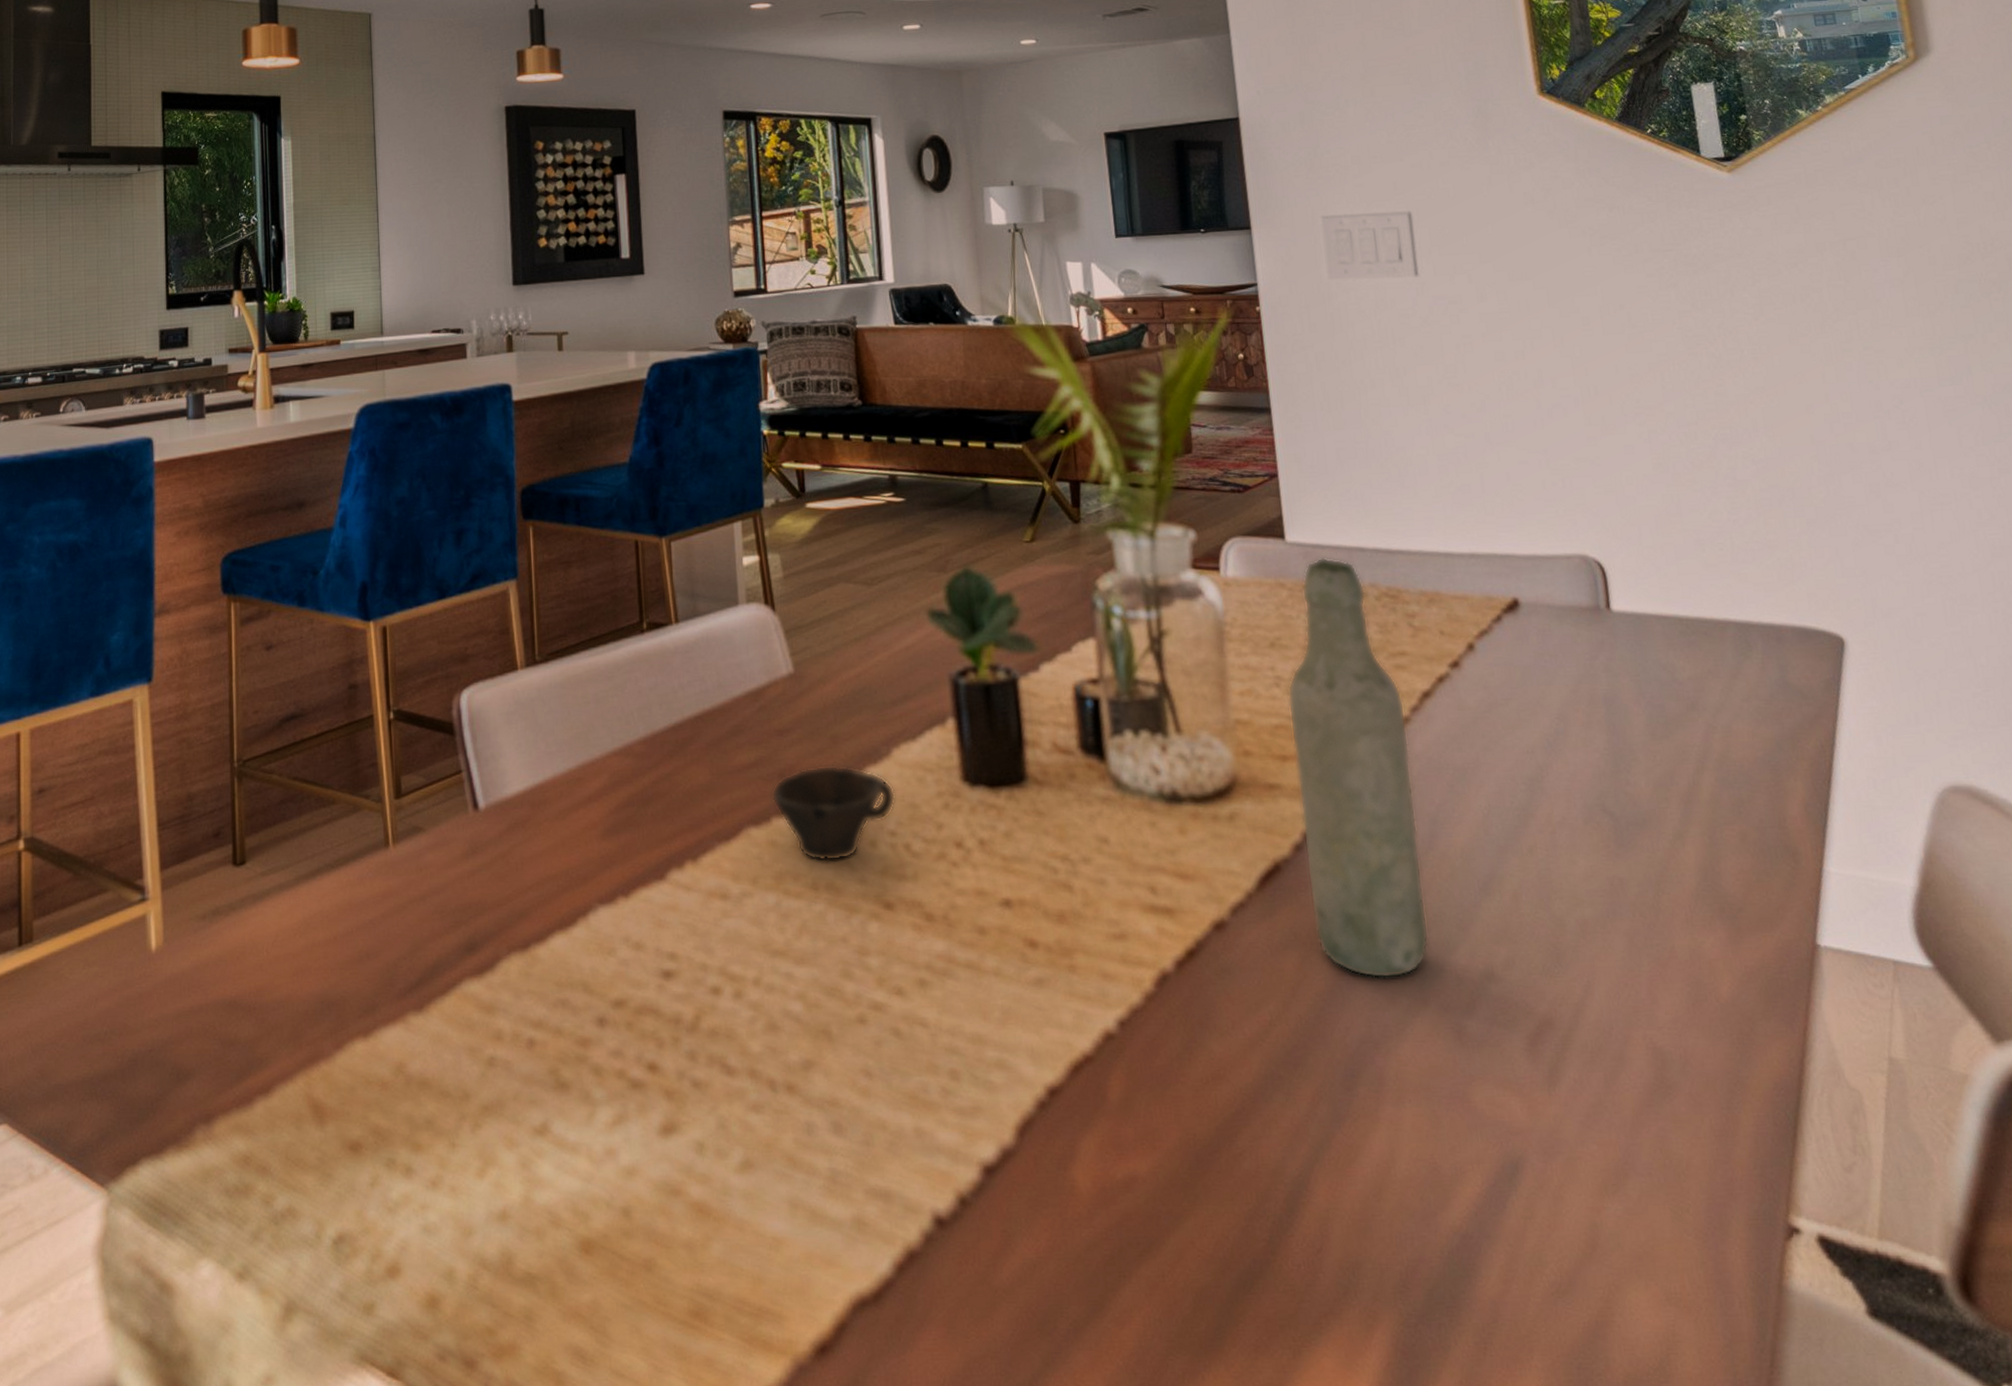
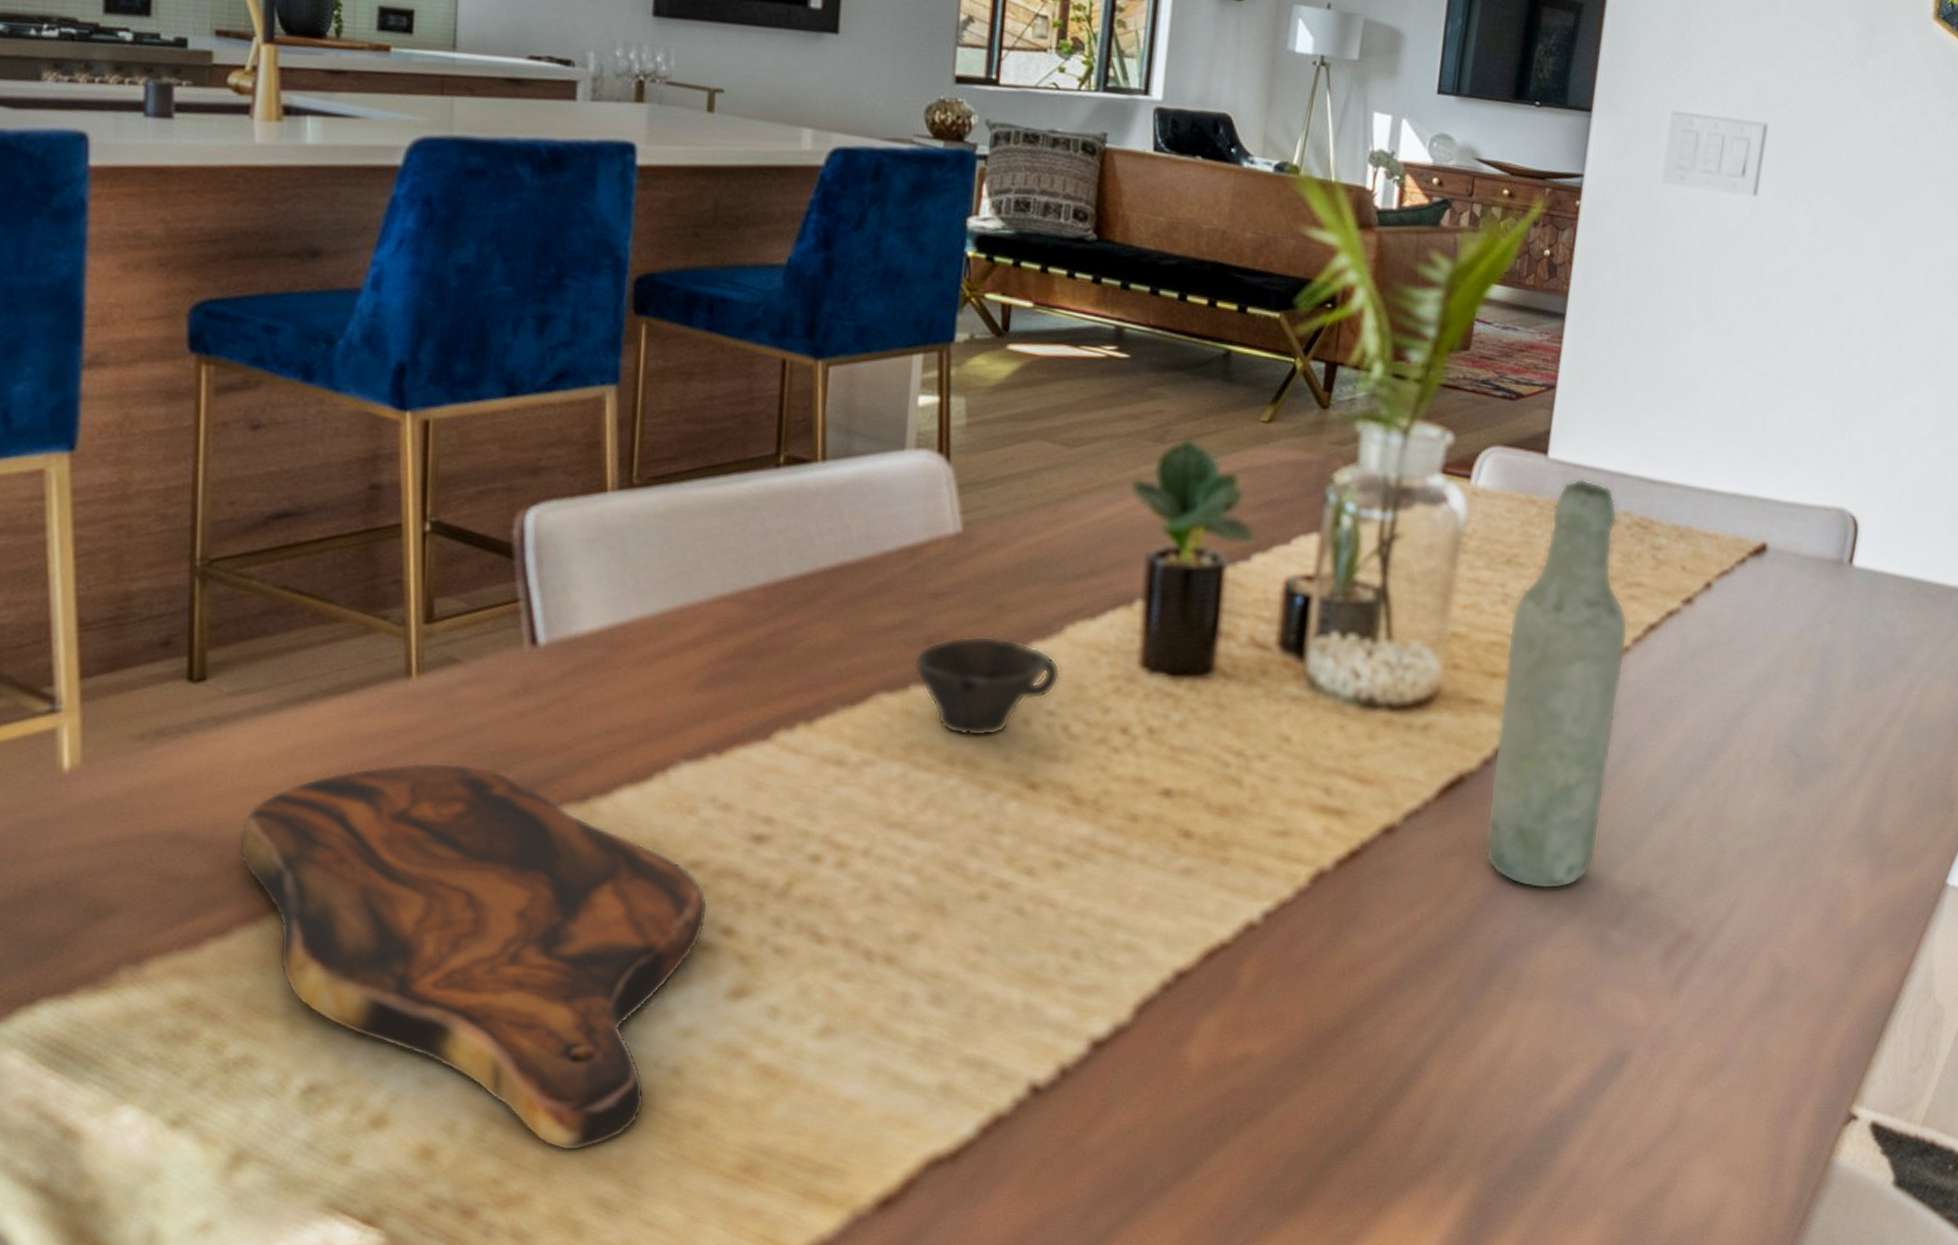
cutting board: none [275,922,634,1298] -> present [239,763,708,1151]

